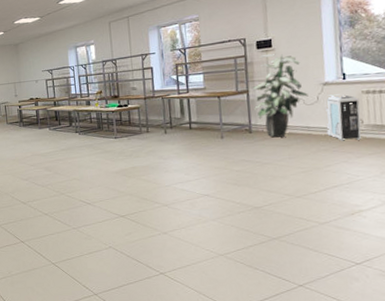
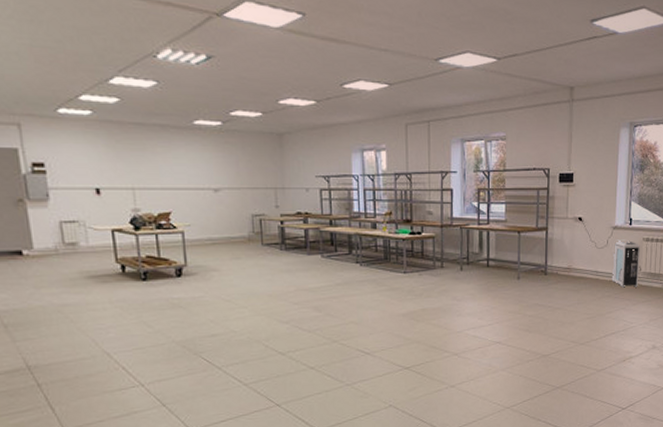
indoor plant: present [252,53,308,138] -> none [551,189,600,281]

